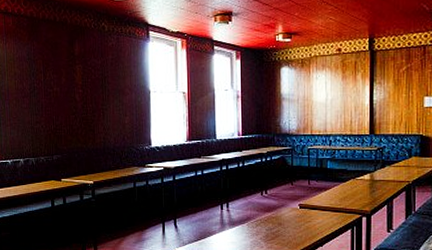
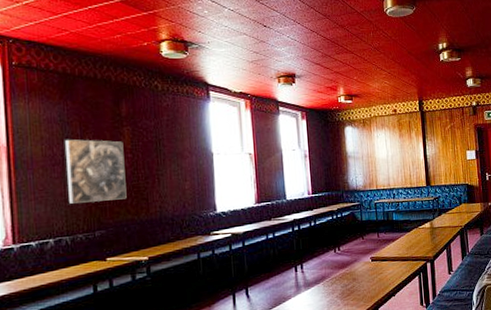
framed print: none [32,75,78,130] -> present [65,139,127,204]

